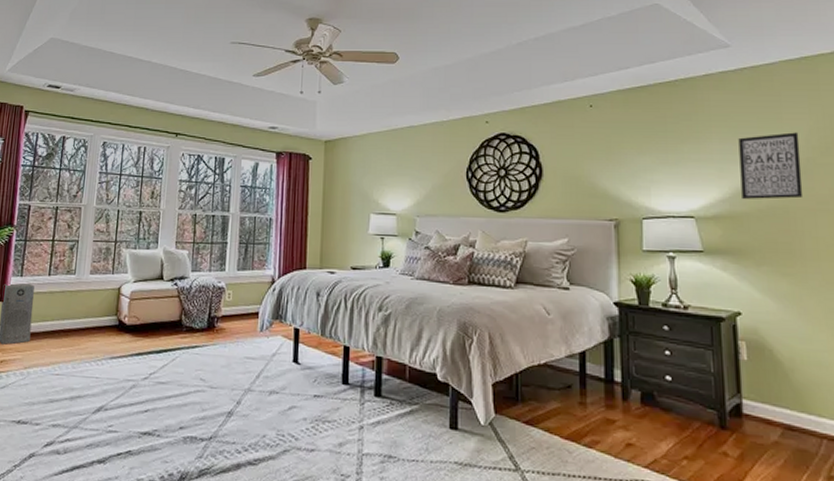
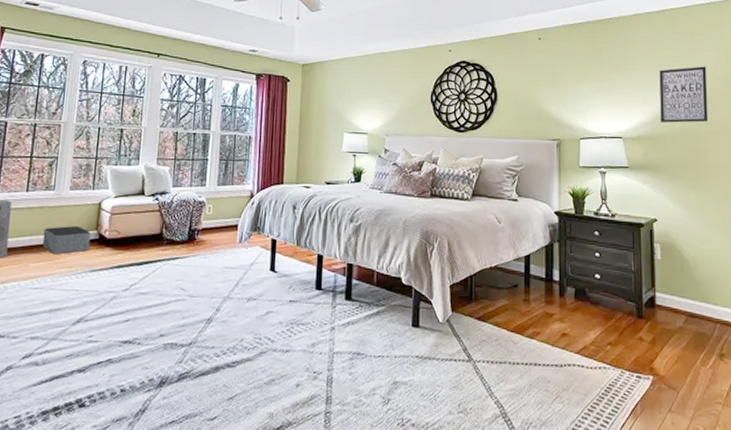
storage bin: none [63,311,111,340] -> present [42,226,91,254]

